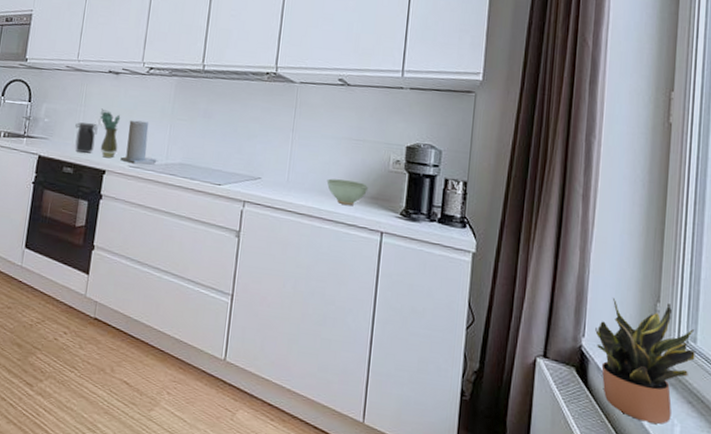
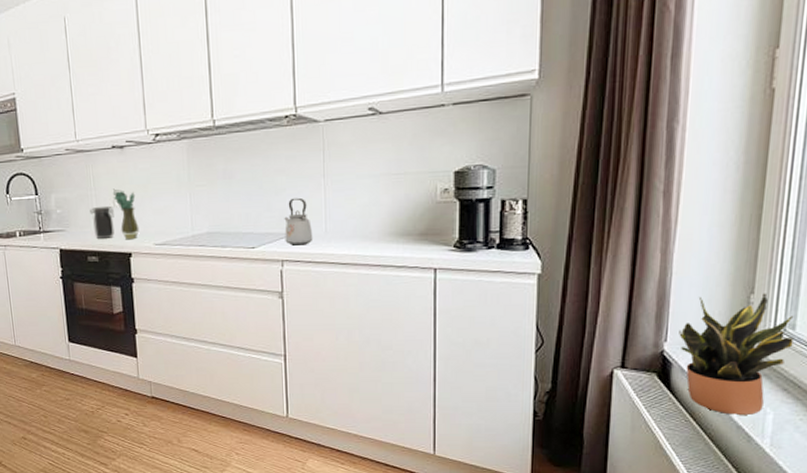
paper towel: present [120,120,157,166] -> none [144,194,183,242]
kettle: none [249,145,276,190] -> present [284,197,313,246]
bowl: present [326,178,369,205] -> none [368,220,416,246]

